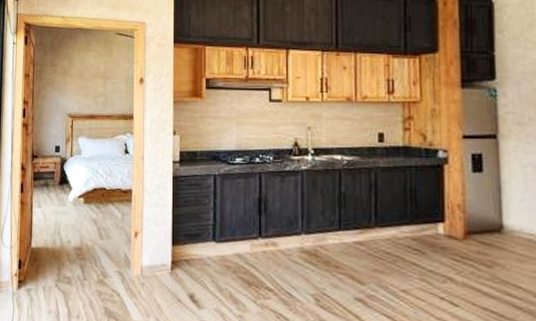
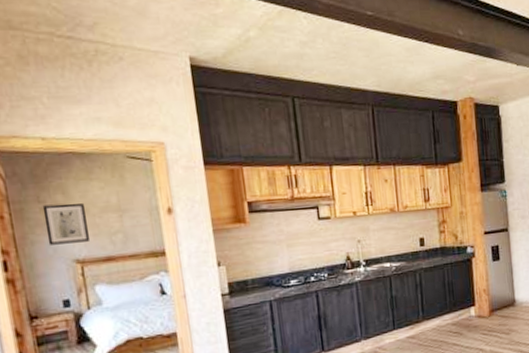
wall art: none [53,68,82,100] -> present [42,203,91,245]

